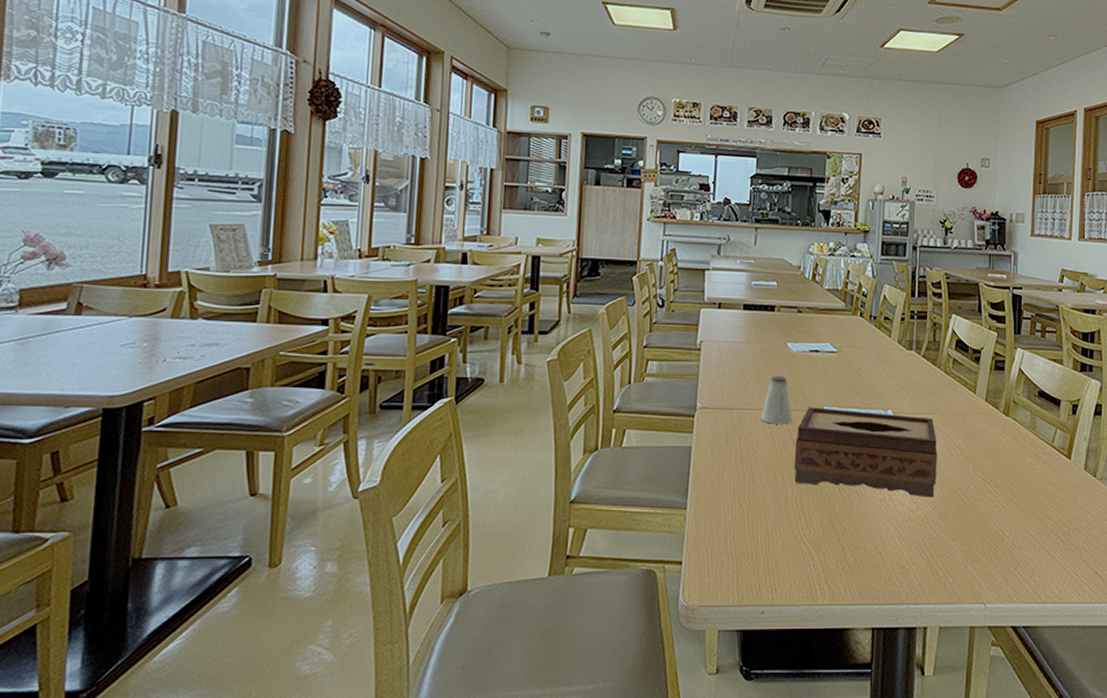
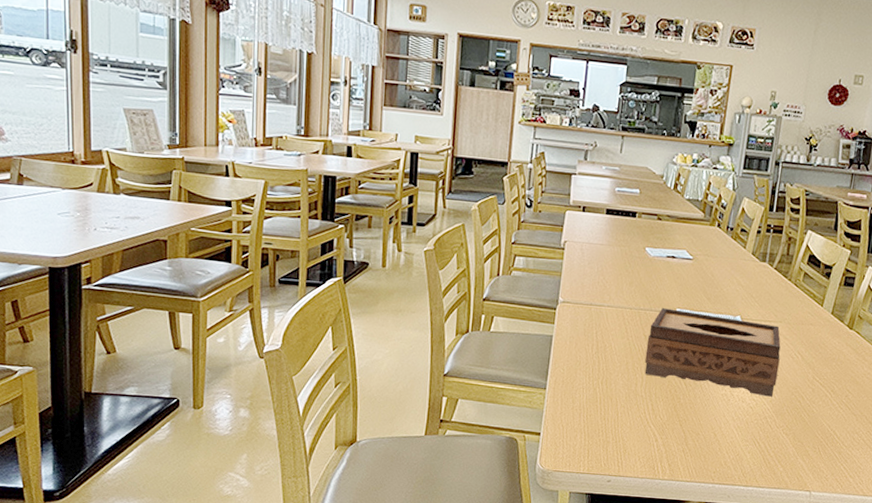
saltshaker: present [761,375,792,424] -> none [617,277,646,322]

